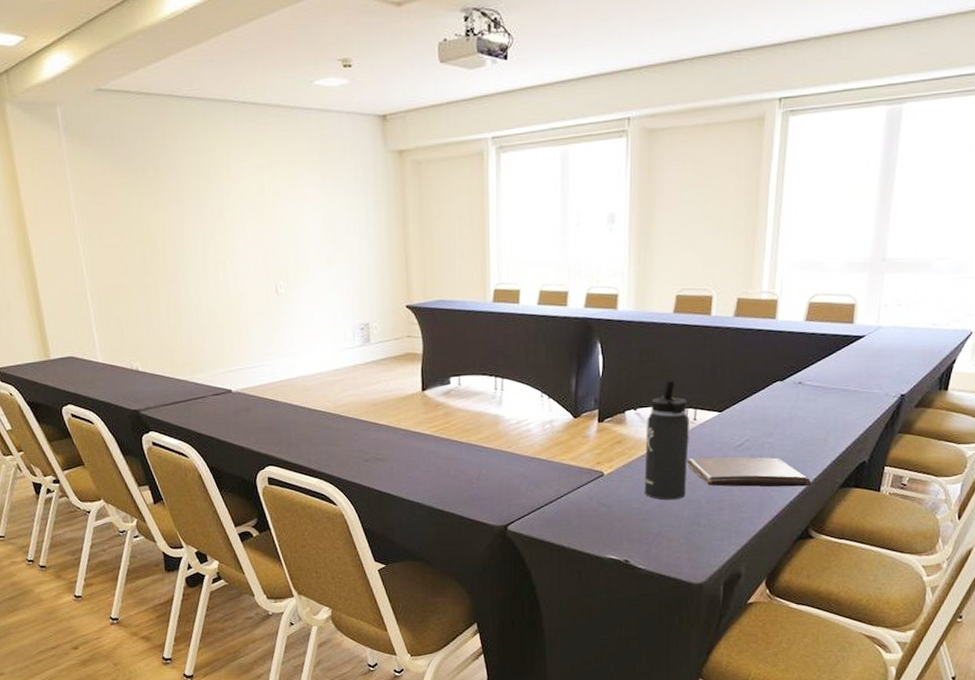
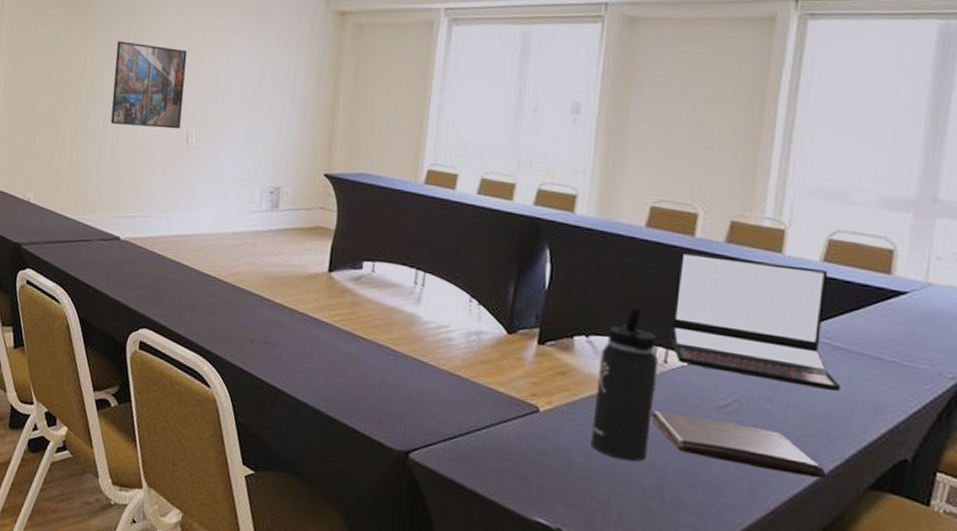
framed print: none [191,202,268,285] -> present [110,40,188,130]
laptop: none [697,327,819,421] -> present [670,251,840,391]

